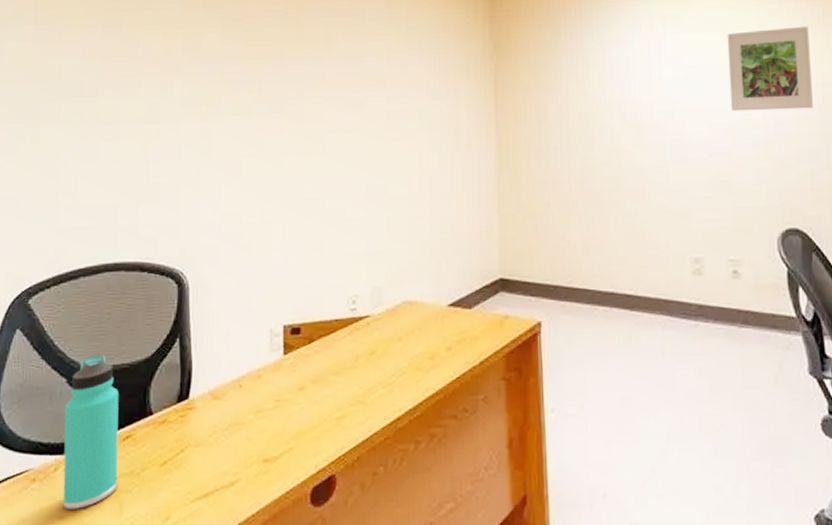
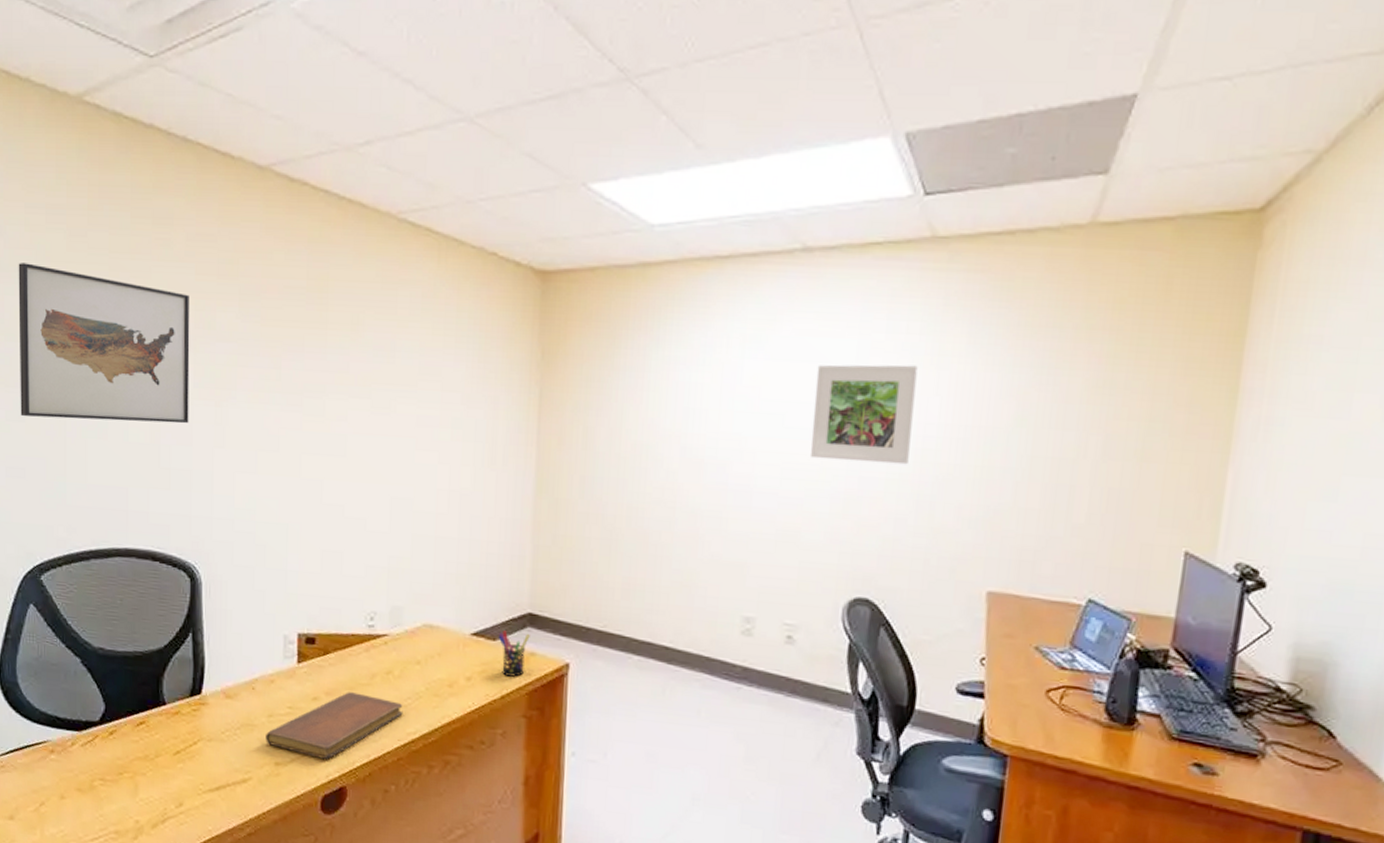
wall art: none [14,12,178,150] -> present [18,263,190,424]
thermos bottle: present [62,354,119,509] -> none [80,638,133,784]
notebook: none [254,377,388,449] -> present [266,692,403,759]
pen holder: none [473,298,503,342] -> present [498,631,530,677]

